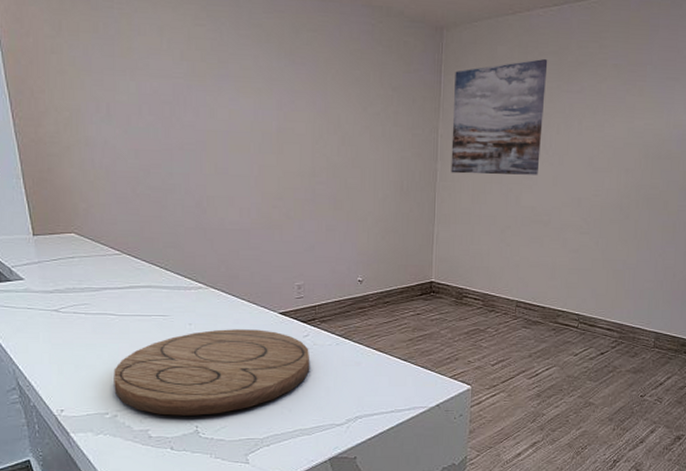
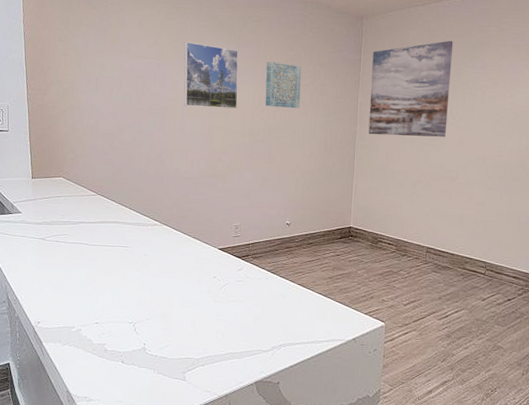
cutting board: present [114,329,310,416] -> none [81,260,243,334]
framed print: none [220,56,293,144] -> present [184,42,239,110]
wall art: none [326,83,370,142] -> present [265,61,302,108]

